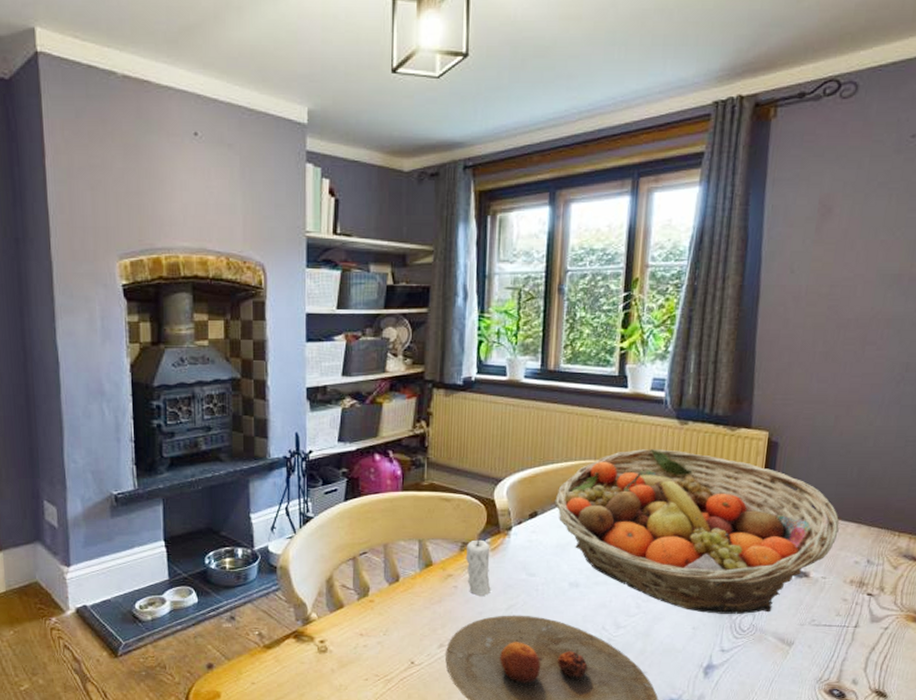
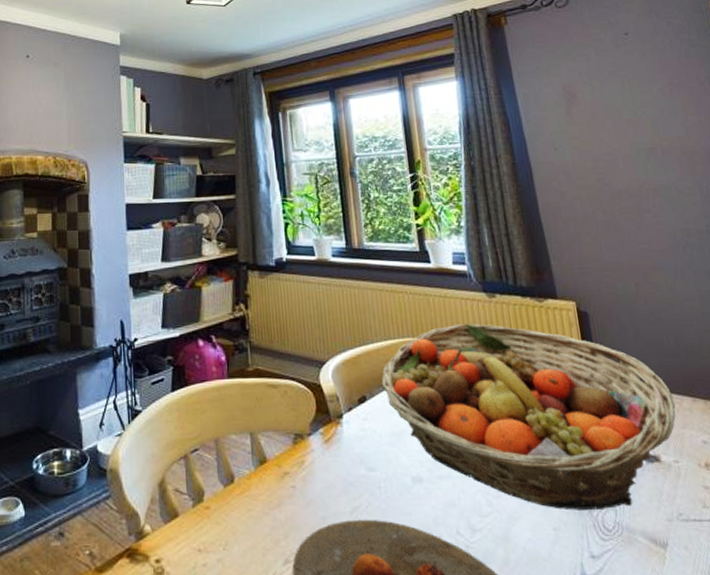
candle: present [465,536,491,596] -> none [299,426,331,497]

